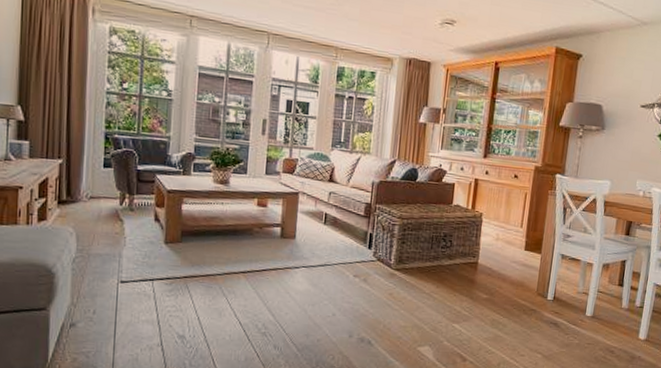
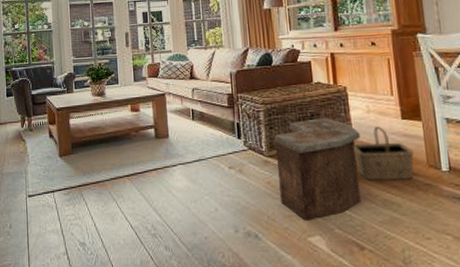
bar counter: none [399,239,485,332] -> present [274,118,361,221]
basket: none [476,254,528,305] -> present [354,126,414,181]

